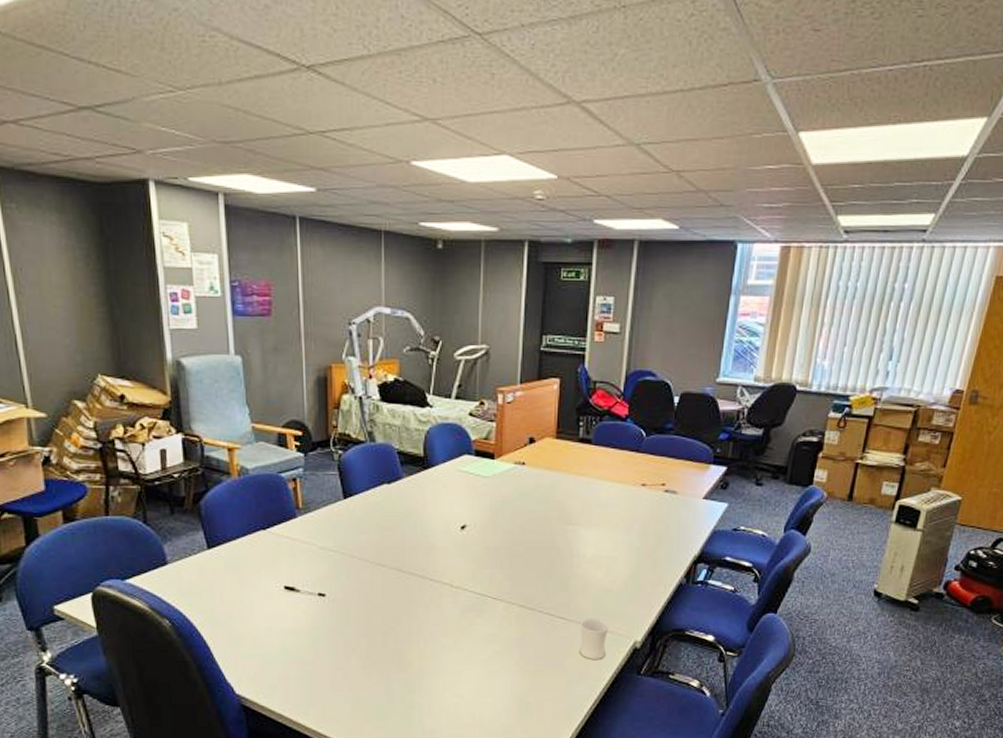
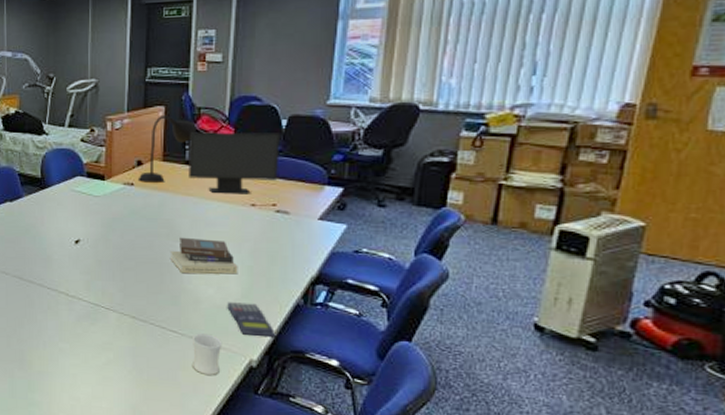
desk lamp: none [531,389,591,463] -> present [139,116,196,184]
books: none [560,519,627,558] -> present [169,237,238,275]
computer monitor: none [582,408,672,474] -> present [189,132,280,195]
calculator: none [615,585,659,617] -> present [227,302,275,337]

